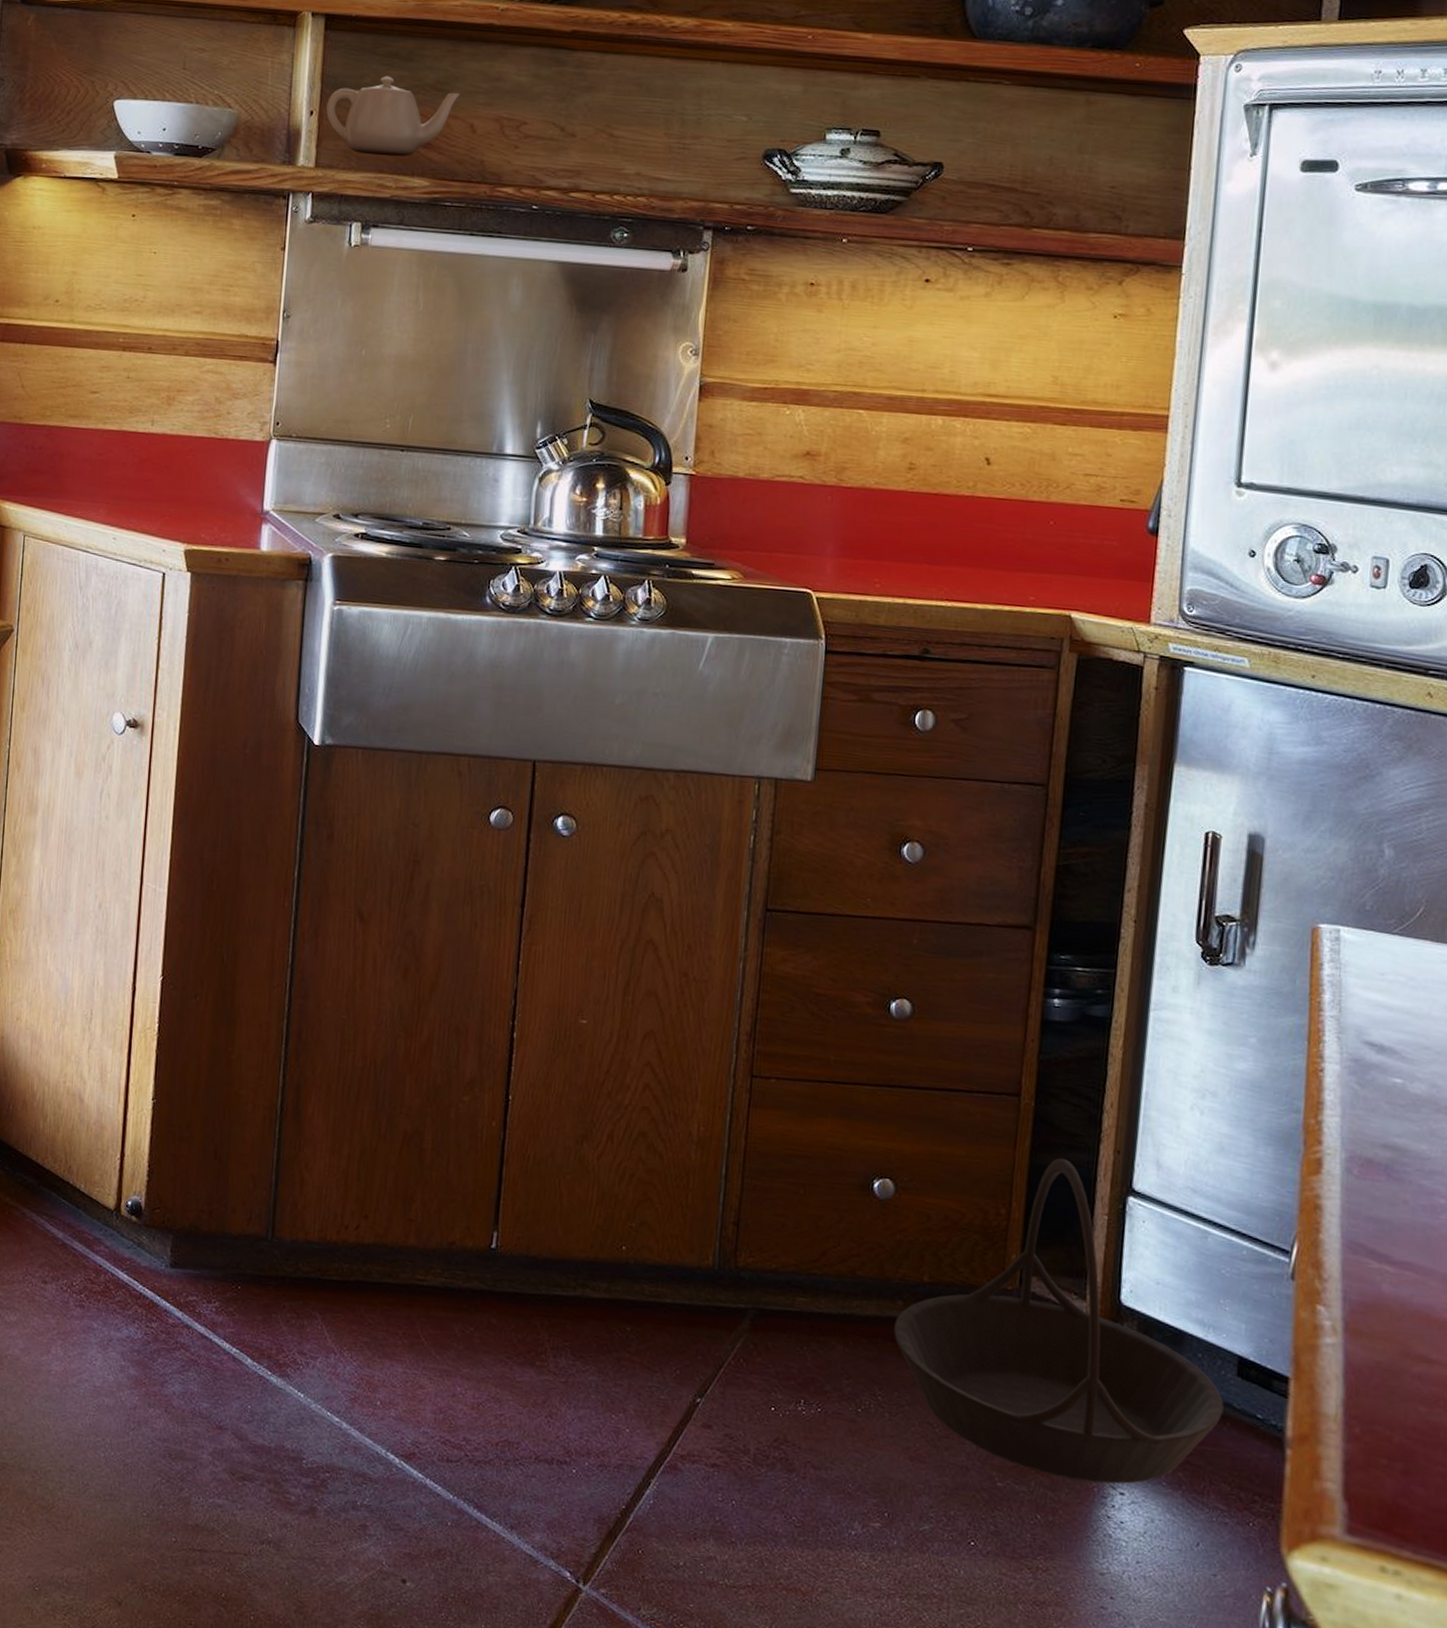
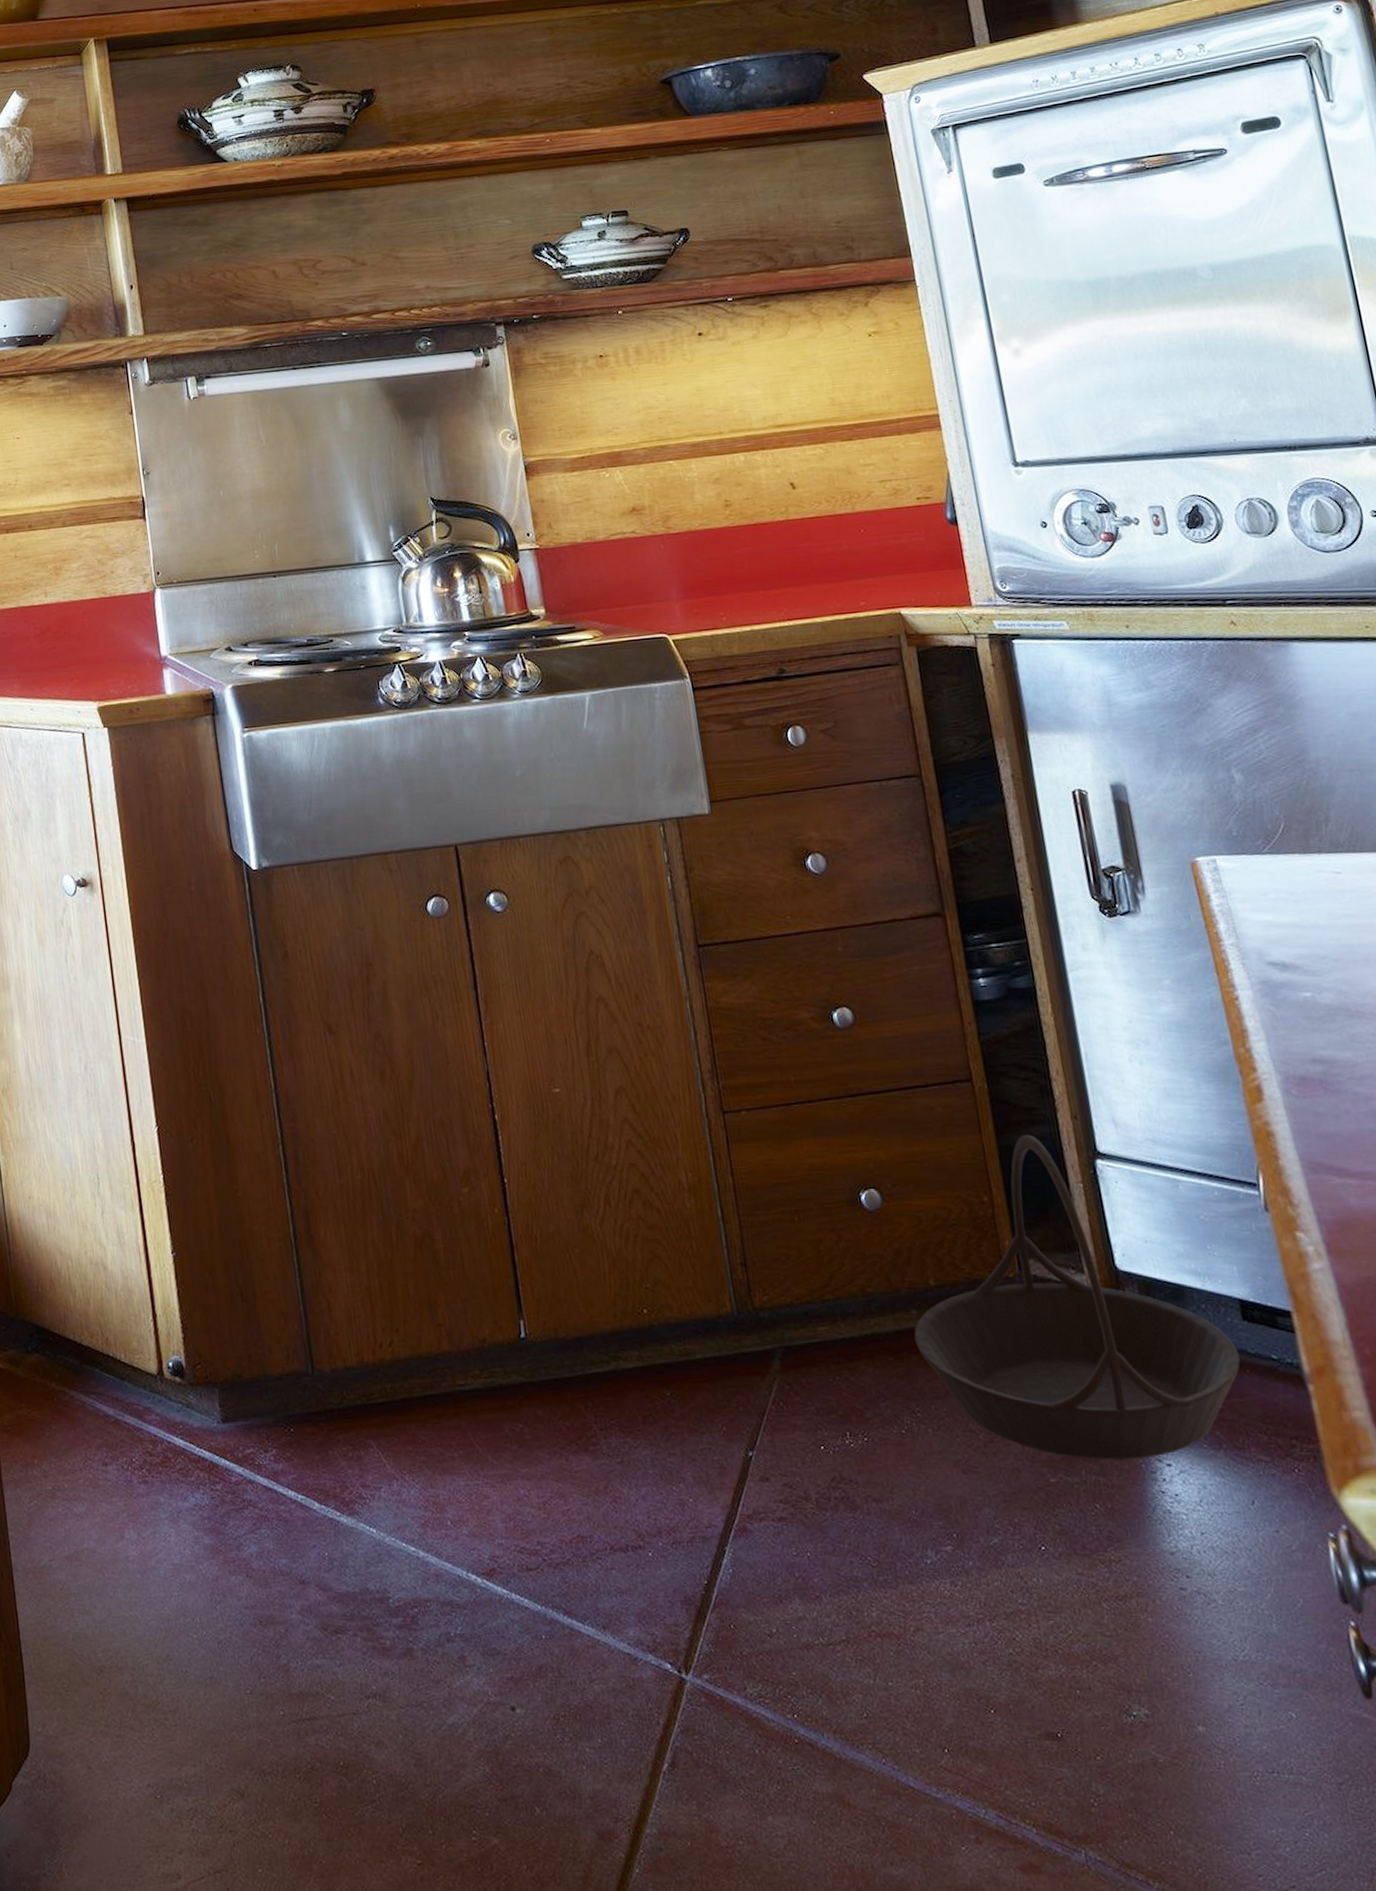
teapot: present [326,75,460,157] -> none [143,242,258,315]

